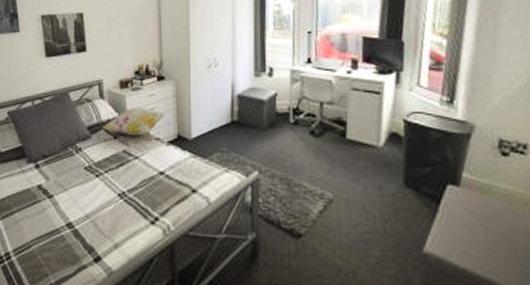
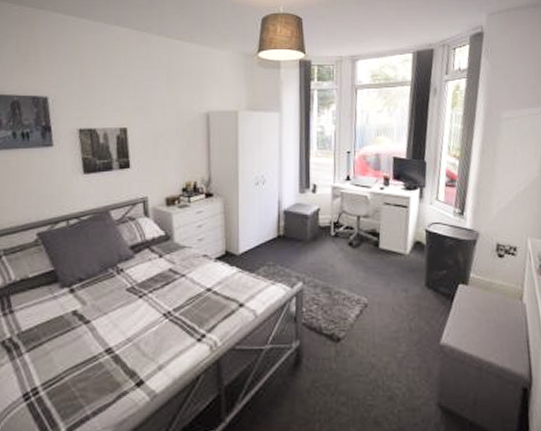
decorative pillow: present [102,107,166,136] -> none [146,225,214,254]

